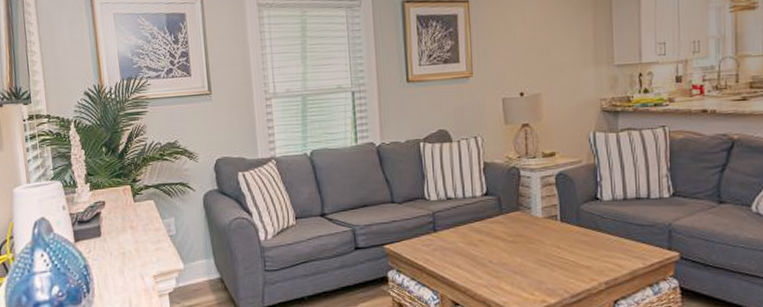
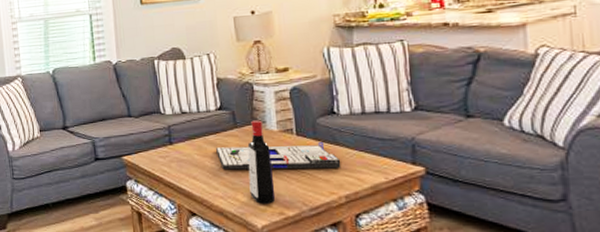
board game: none [481,229,602,258] -> present [216,142,341,170]
liquor bottle: none [512,206,538,292] -> present [247,120,276,204]

